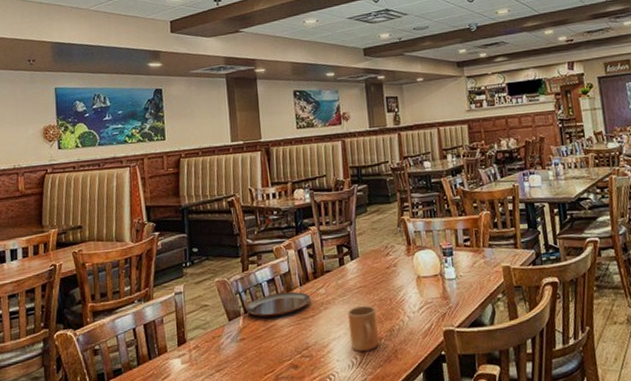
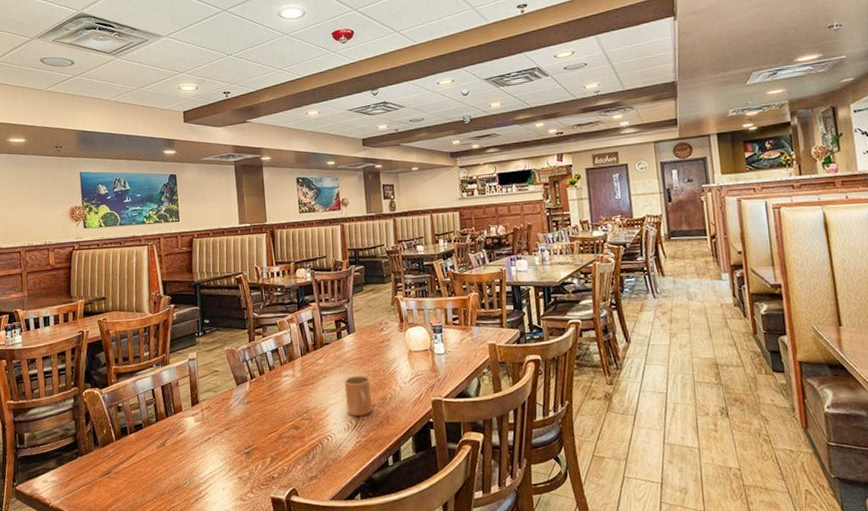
plate: present [245,291,311,318] -> none [252,361,311,383]

